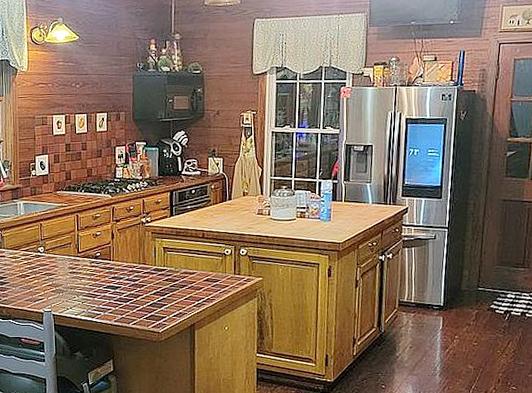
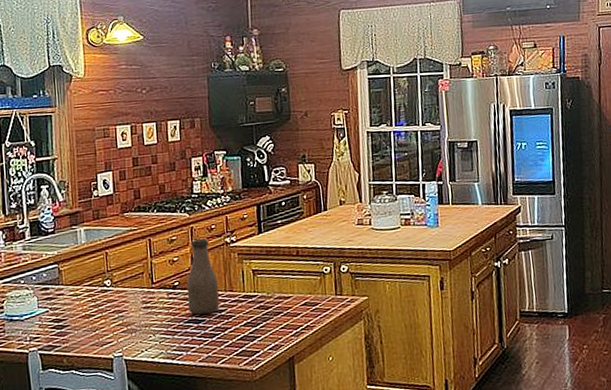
bottle: none [106,217,134,282] -> present [186,238,220,315]

